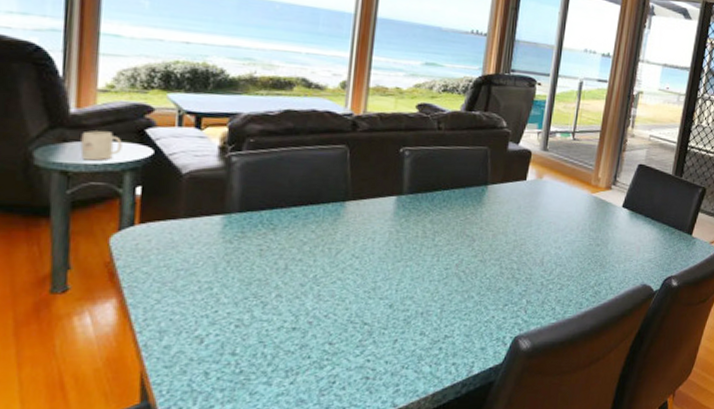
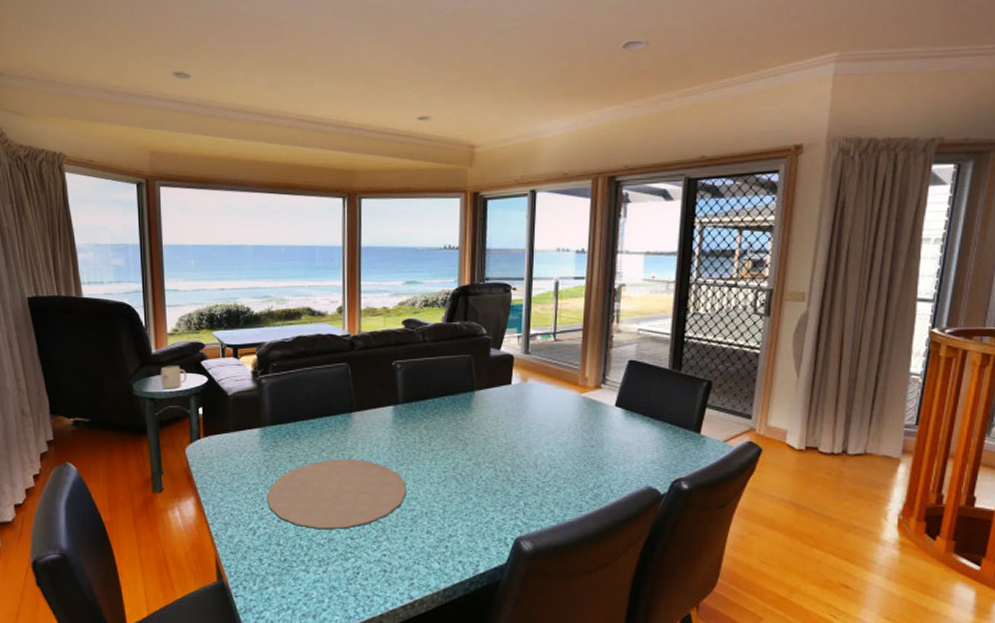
placemat: none [224,253,402,335] -> present [267,459,407,530]

